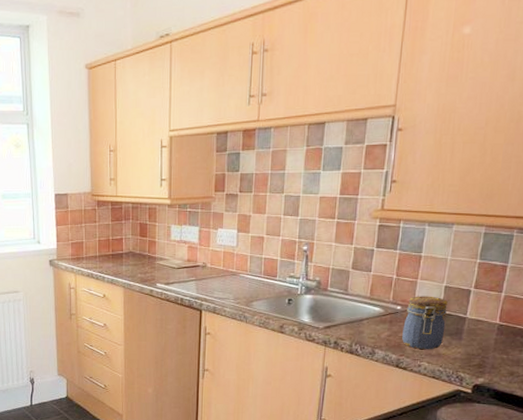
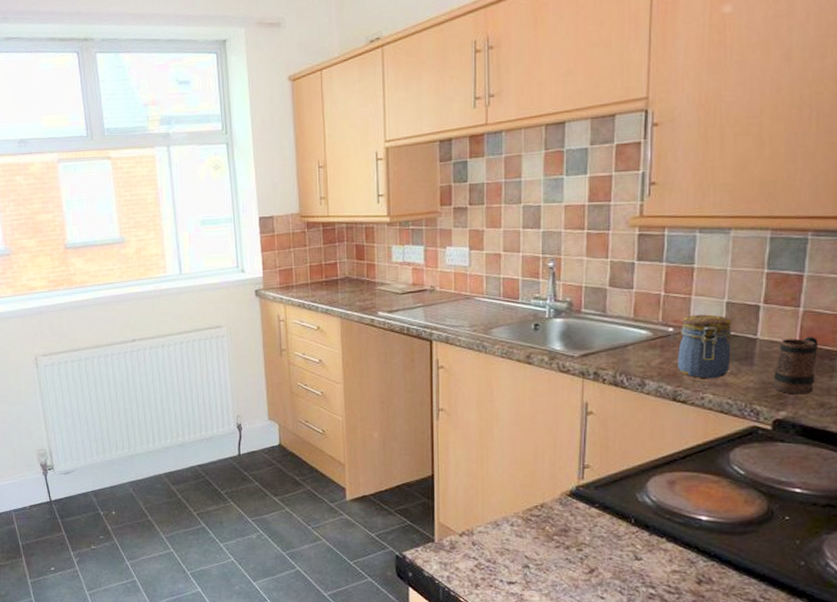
mug: none [476,317,513,365] -> present [774,337,818,395]

